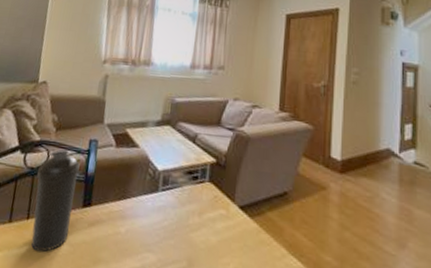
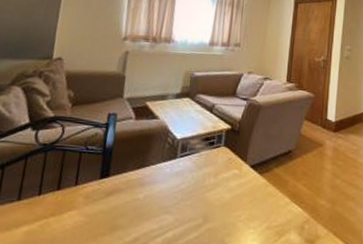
water bottle: present [31,150,80,253] -> none [43,125,98,226]

